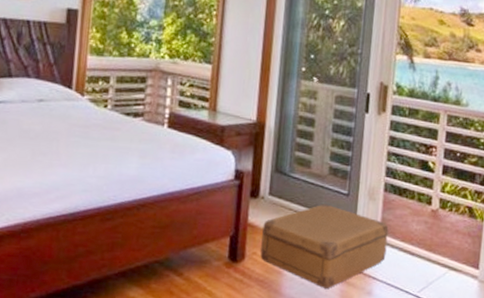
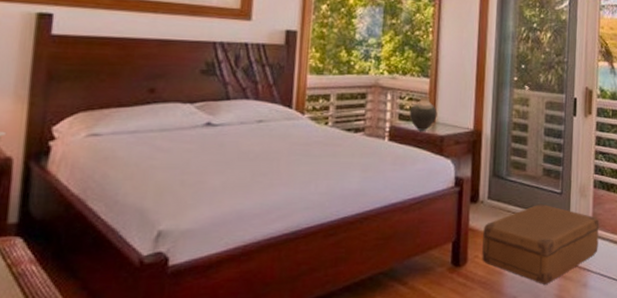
vase: none [189,84,219,120] -> present [409,97,438,131]

